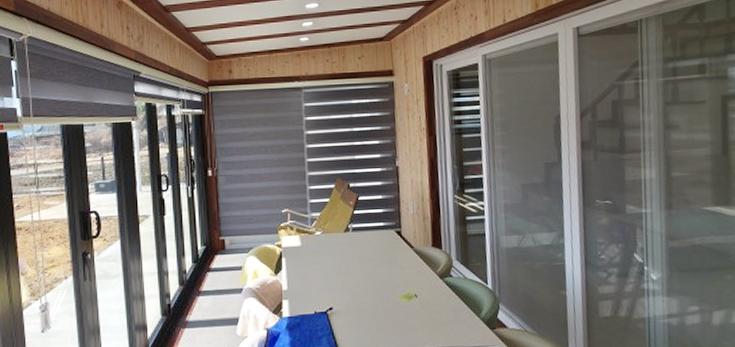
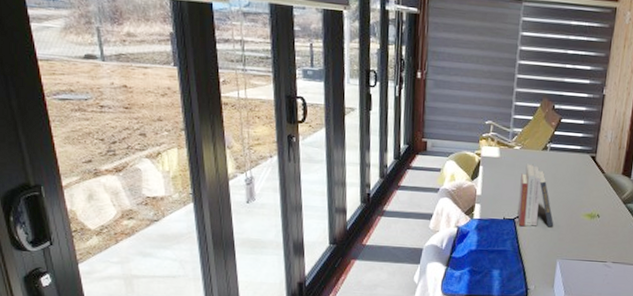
books: none [326,248,370,320] -> present [518,164,554,227]

